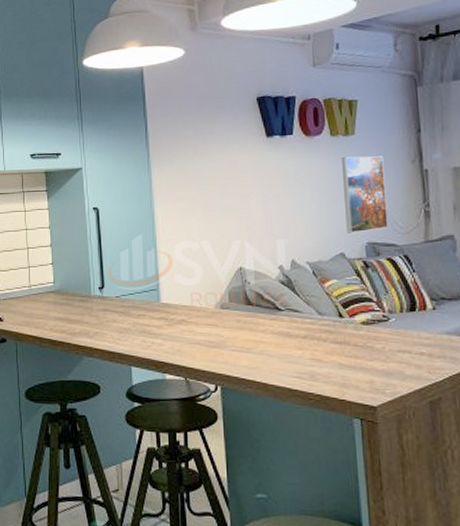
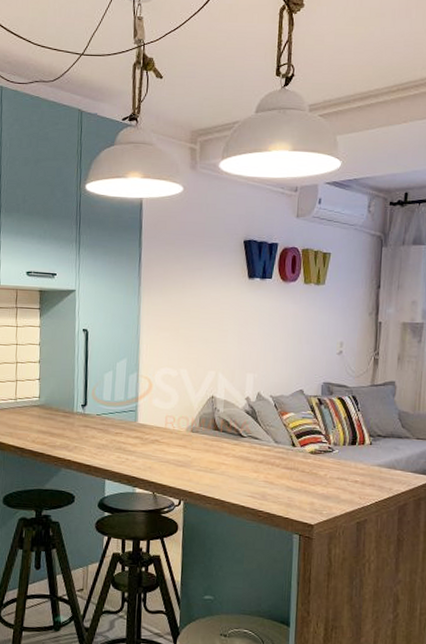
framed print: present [342,156,388,233] -> none [307,304,346,373]

